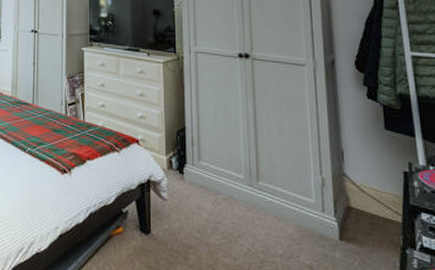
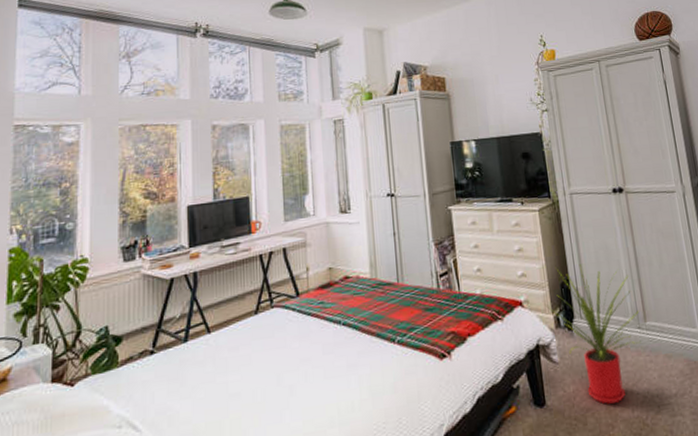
house plant: none [161,117,252,248] -> present [546,264,641,404]

